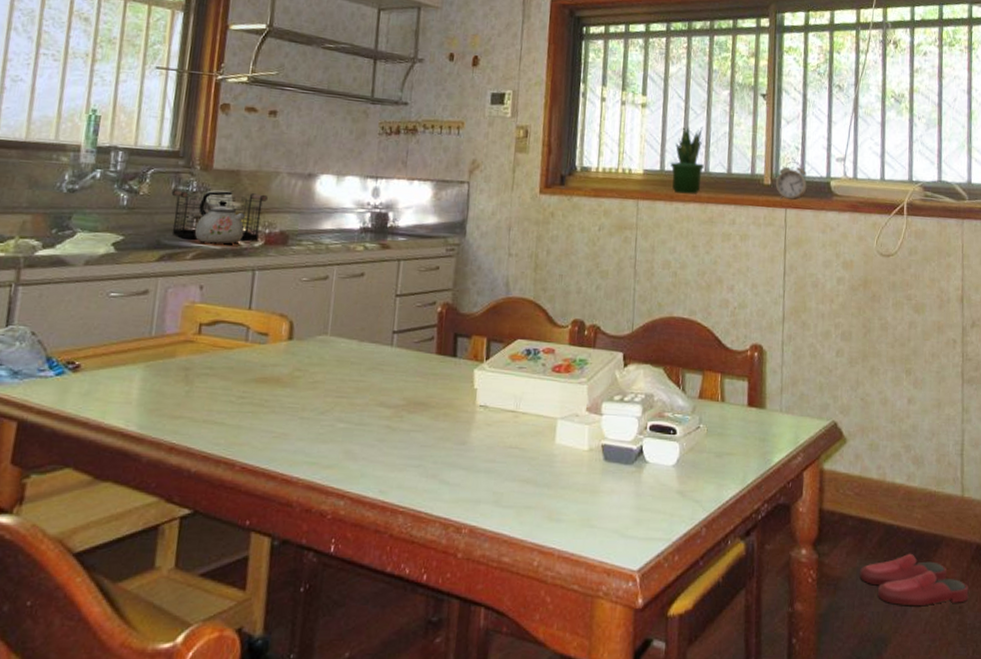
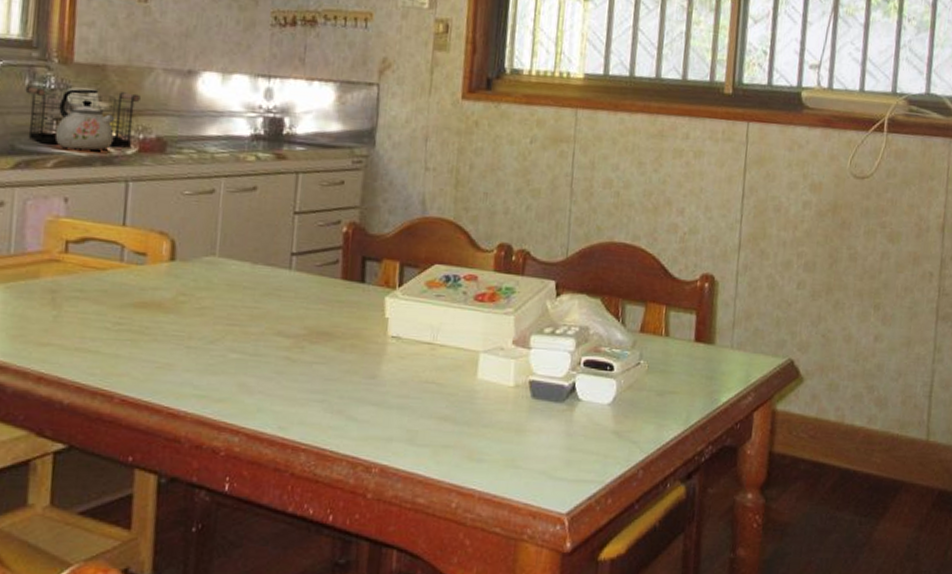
planter: present [670,125,704,195] -> none [616,22,656,104]
alarm clock: present [775,161,807,201] -> none [737,67,775,113]
slippers: present [860,553,969,607] -> none [809,498,927,553]

